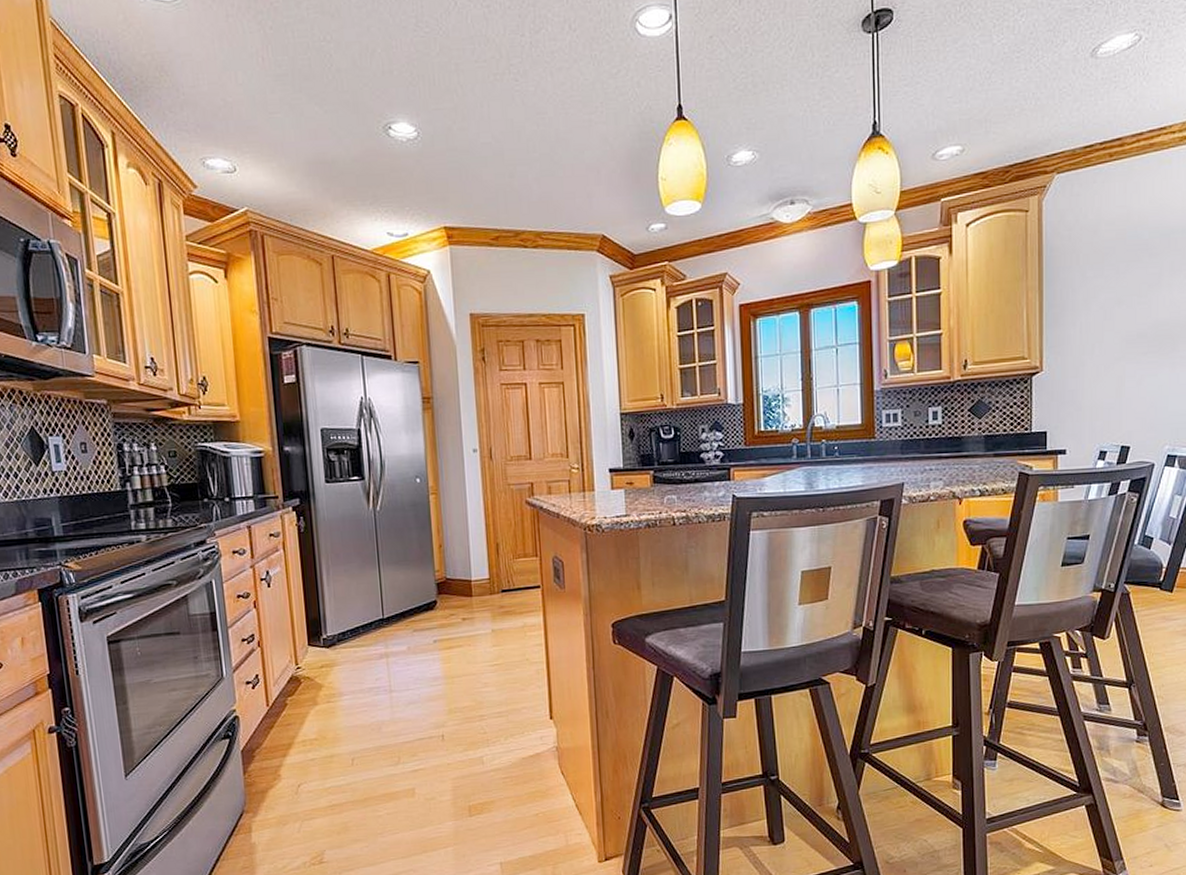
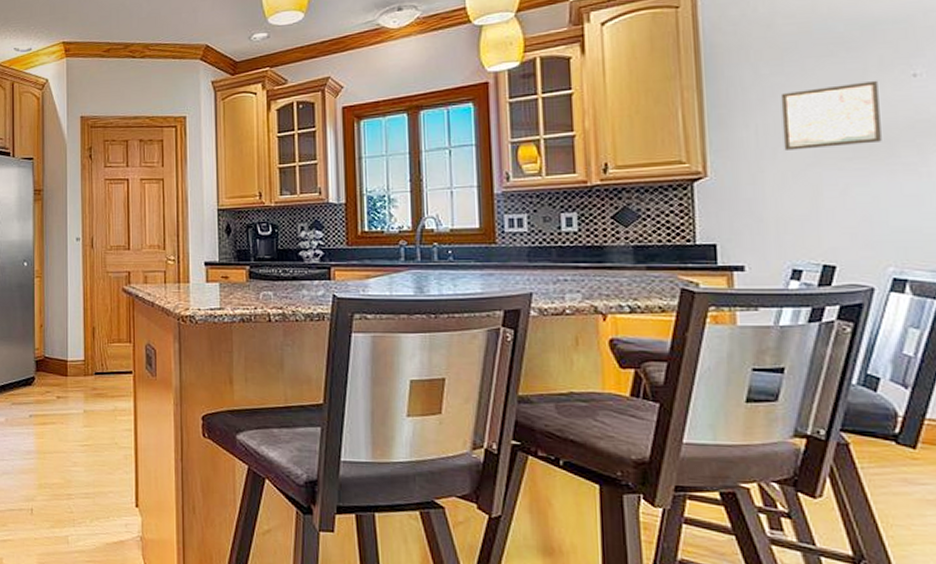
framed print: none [1100,283,1168,346] -> present [780,80,882,150]

